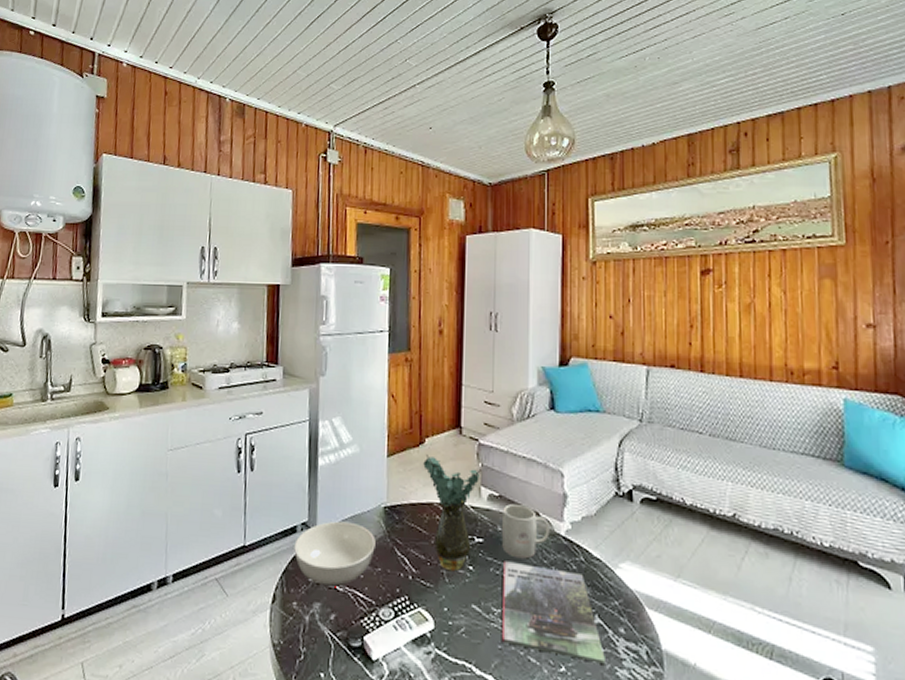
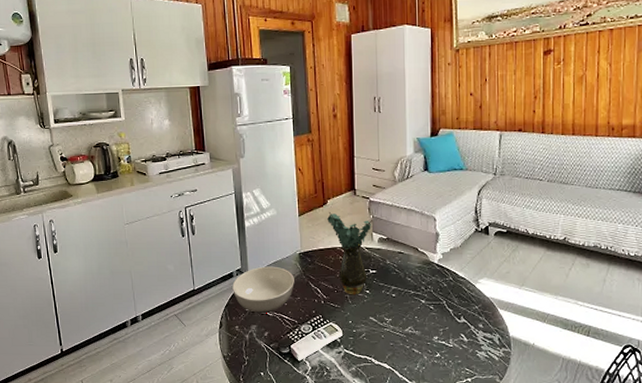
mug: present [501,504,550,559] -> none [389,244,426,282]
magazine: present [502,561,605,664] -> none [392,285,469,349]

